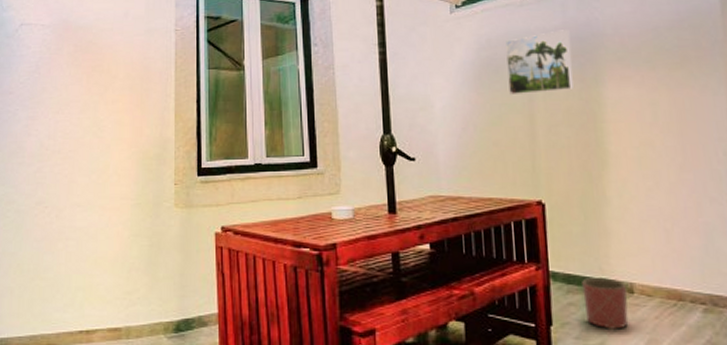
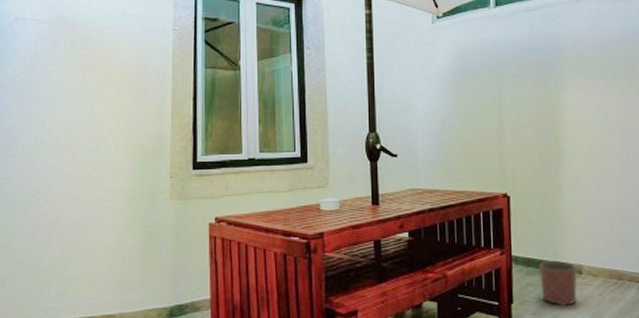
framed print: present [505,29,574,94] -> none [480,42,537,98]

